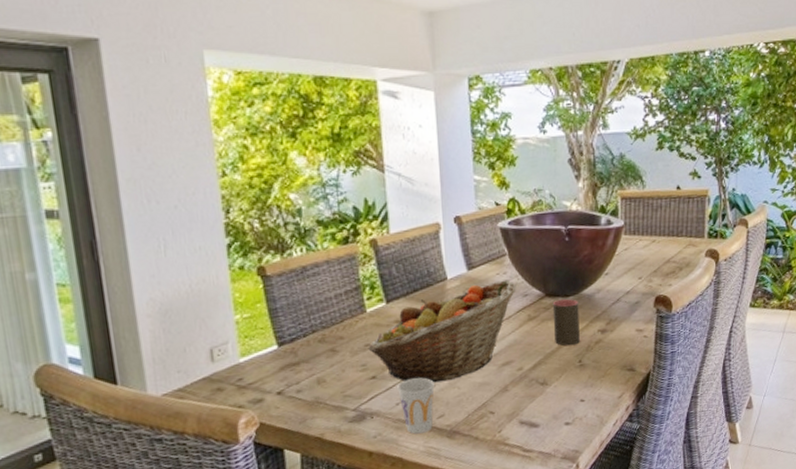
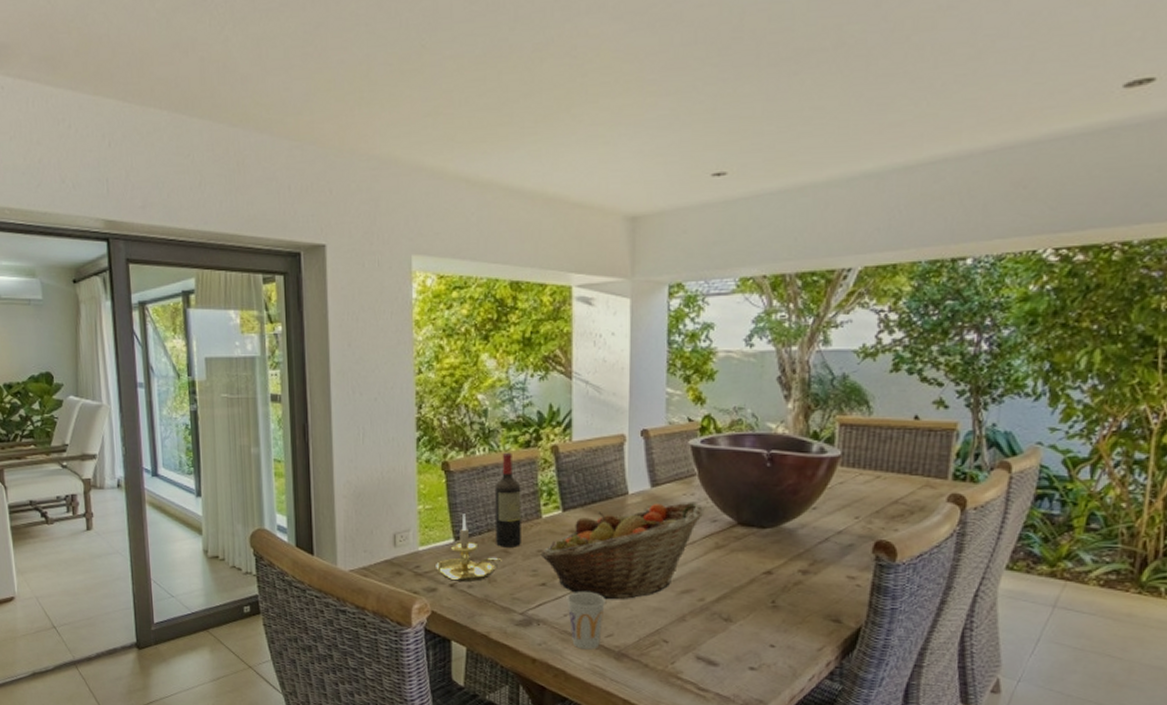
candle holder: none [260,318,330,388] -> present [436,514,502,582]
wine bottle: none [315,250,348,347] -> present [494,452,521,548]
cup: present [552,299,580,346] -> none [744,530,777,583]

